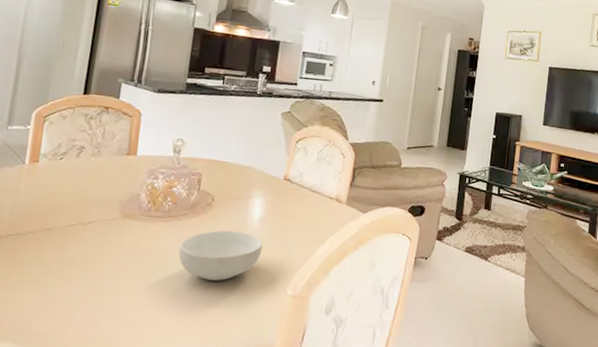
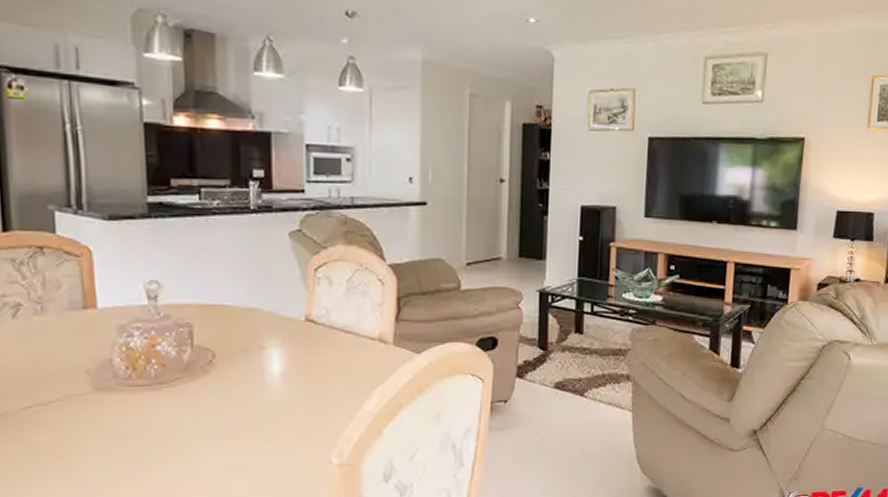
cereal bowl: present [179,230,263,281] -> none [180,392,290,457]

